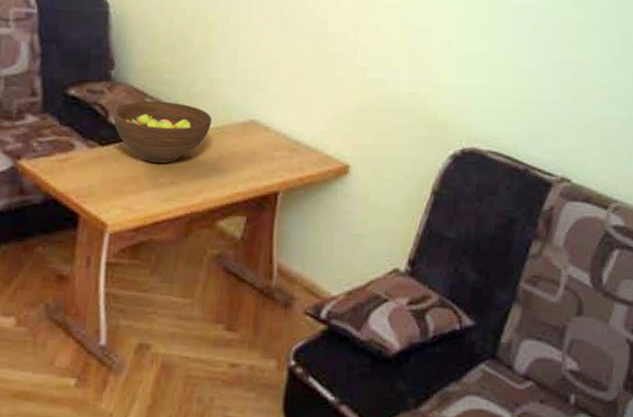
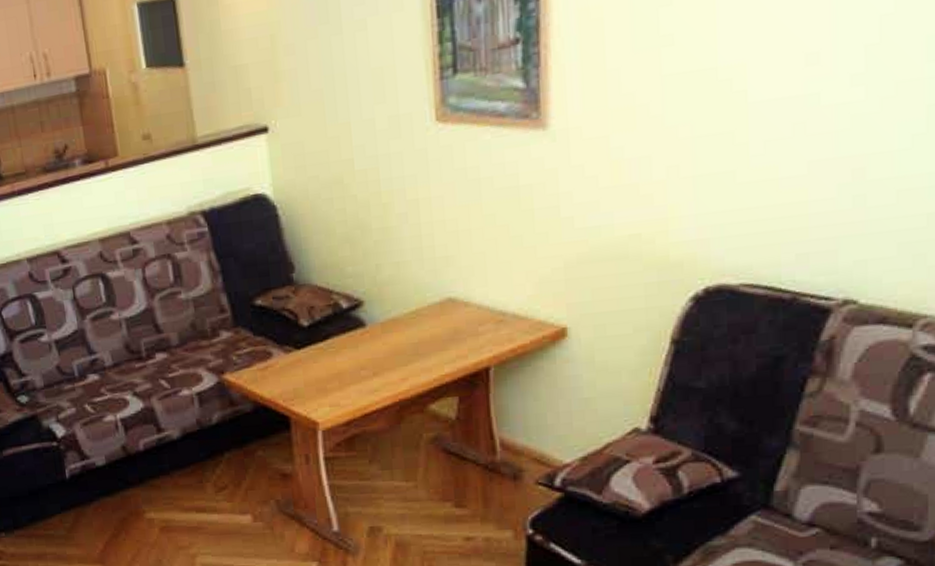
fruit bowl: present [113,100,212,163] -> none [303,294,405,358]

